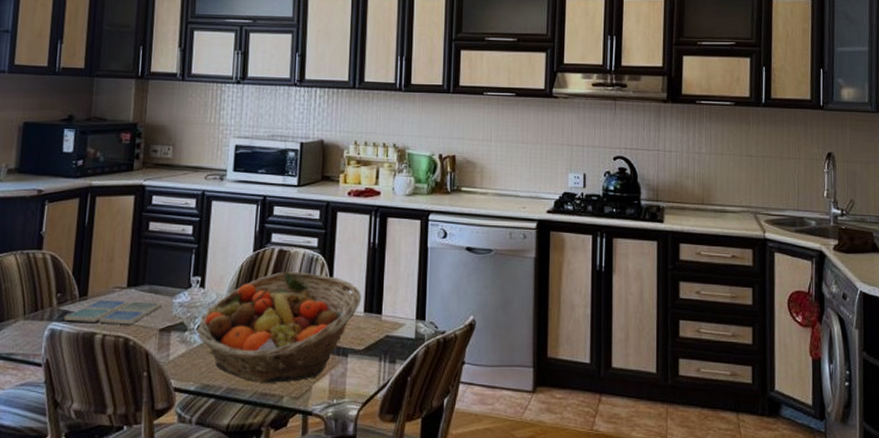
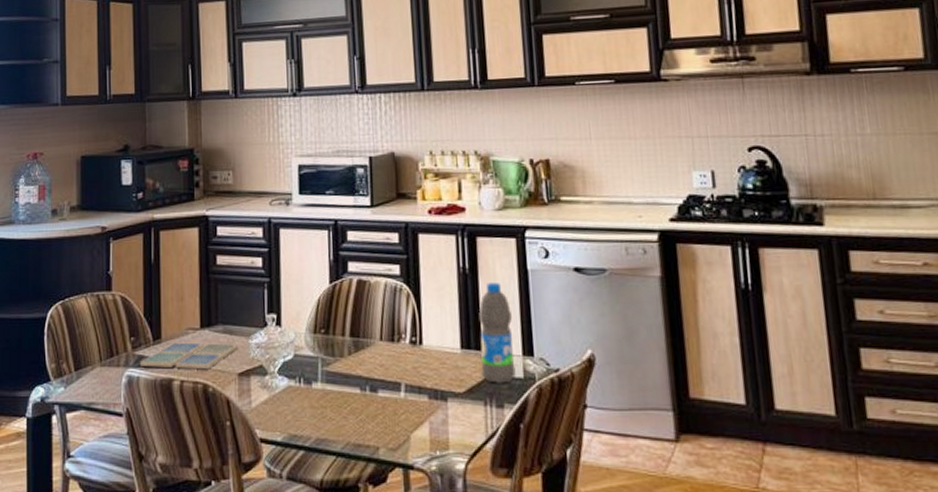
fruit basket: present [196,271,362,383] -> none [277,304,456,432]
water bottle: none [379,257,410,342] -> present [478,283,516,383]

